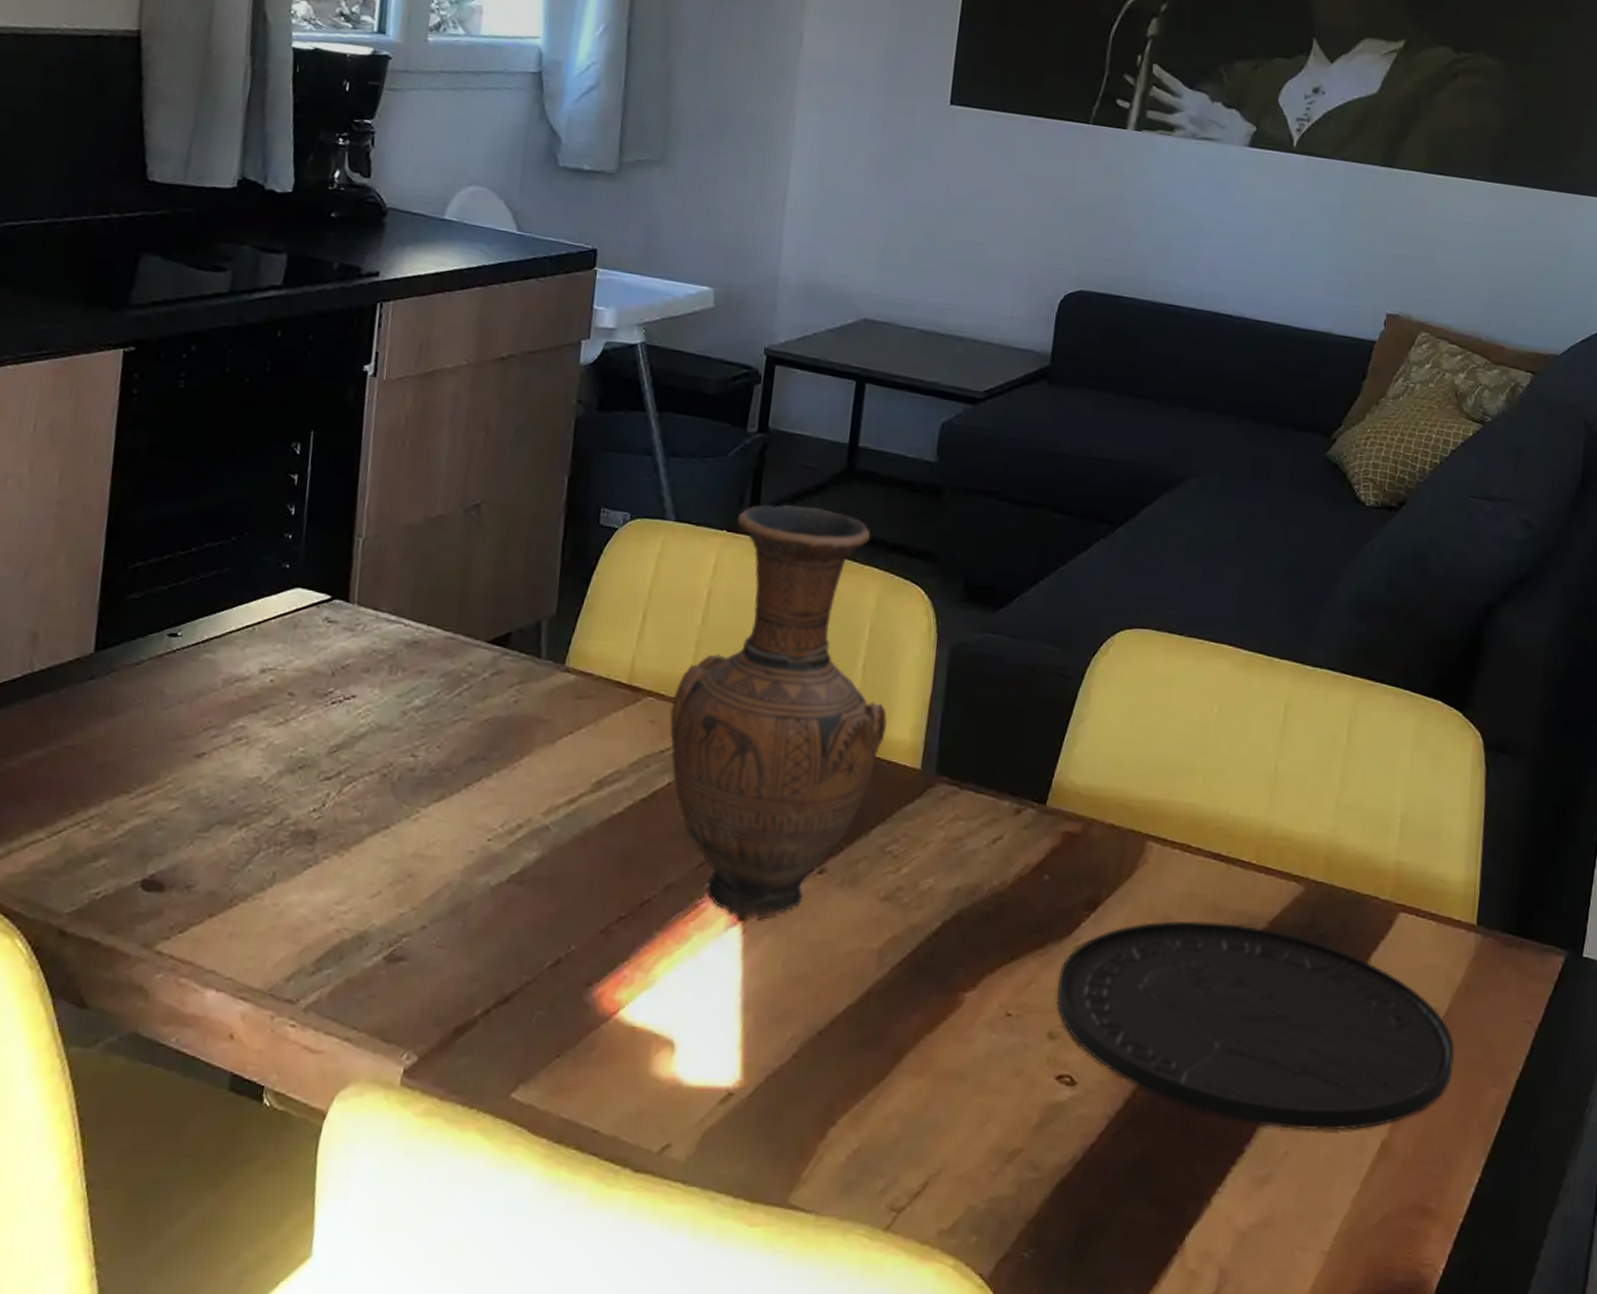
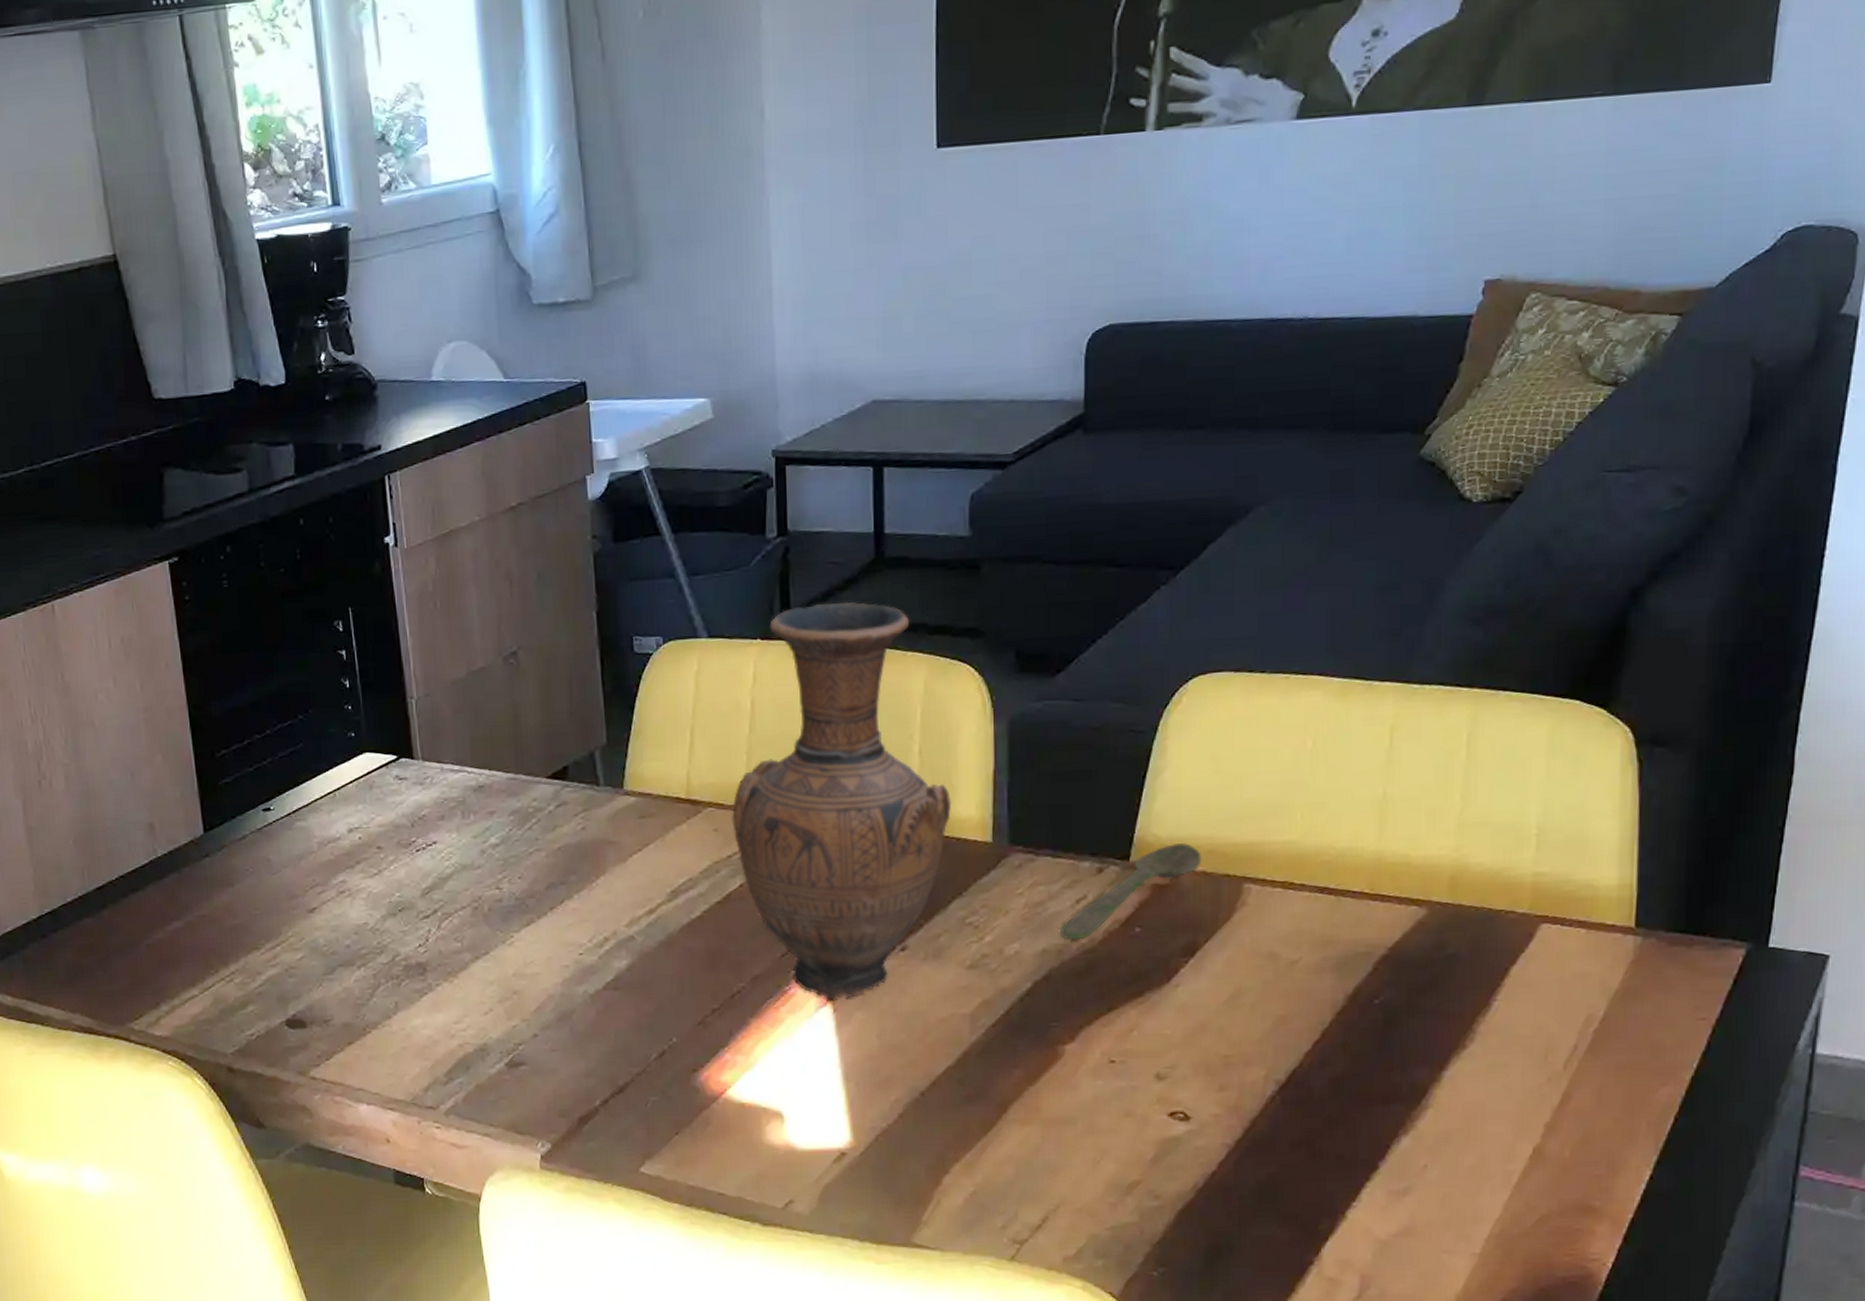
spoon: none [973,792,1112,881] -> present [1059,842,1202,940]
plate: present [1057,920,1455,1131] -> none [1162,953,1615,1143]

